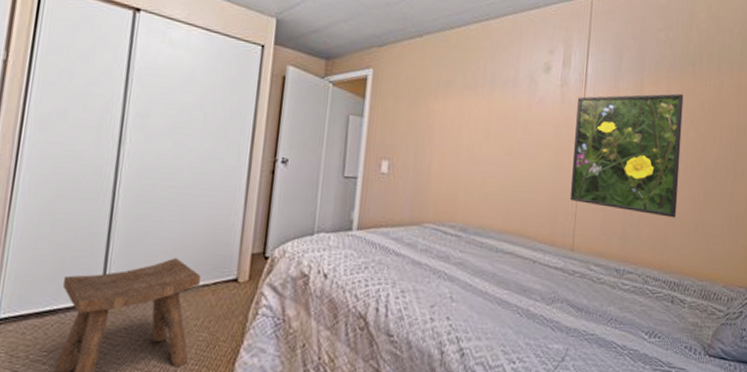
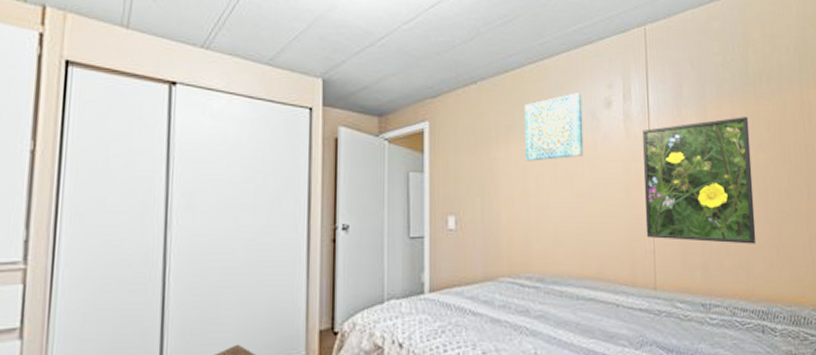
wall art: none [462,54,523,117] -> present [525,92,584,161]

